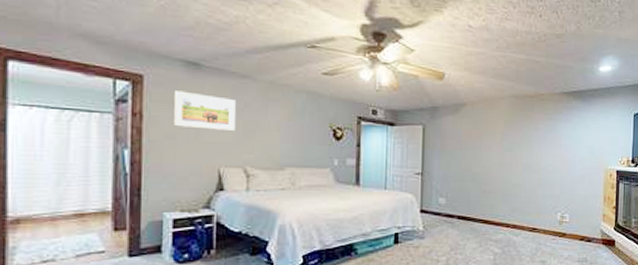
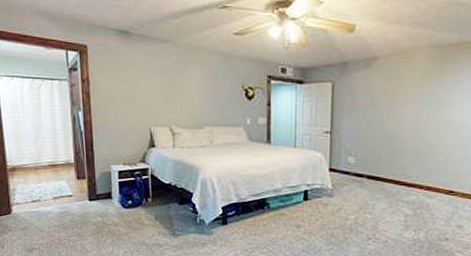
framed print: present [172,90,236,131] -> none [110,58,161,93]

